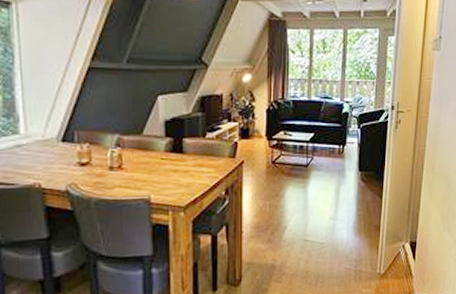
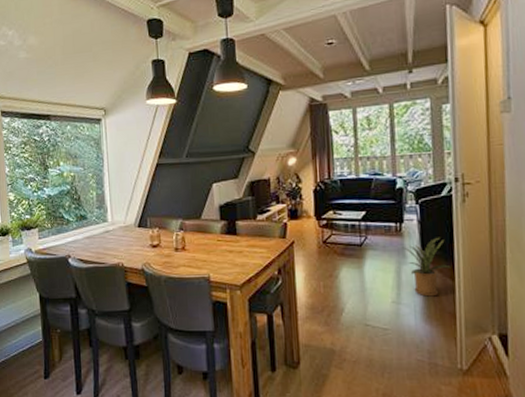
house plant: none [343,159,380,213] -> present [402,237,450,297]

